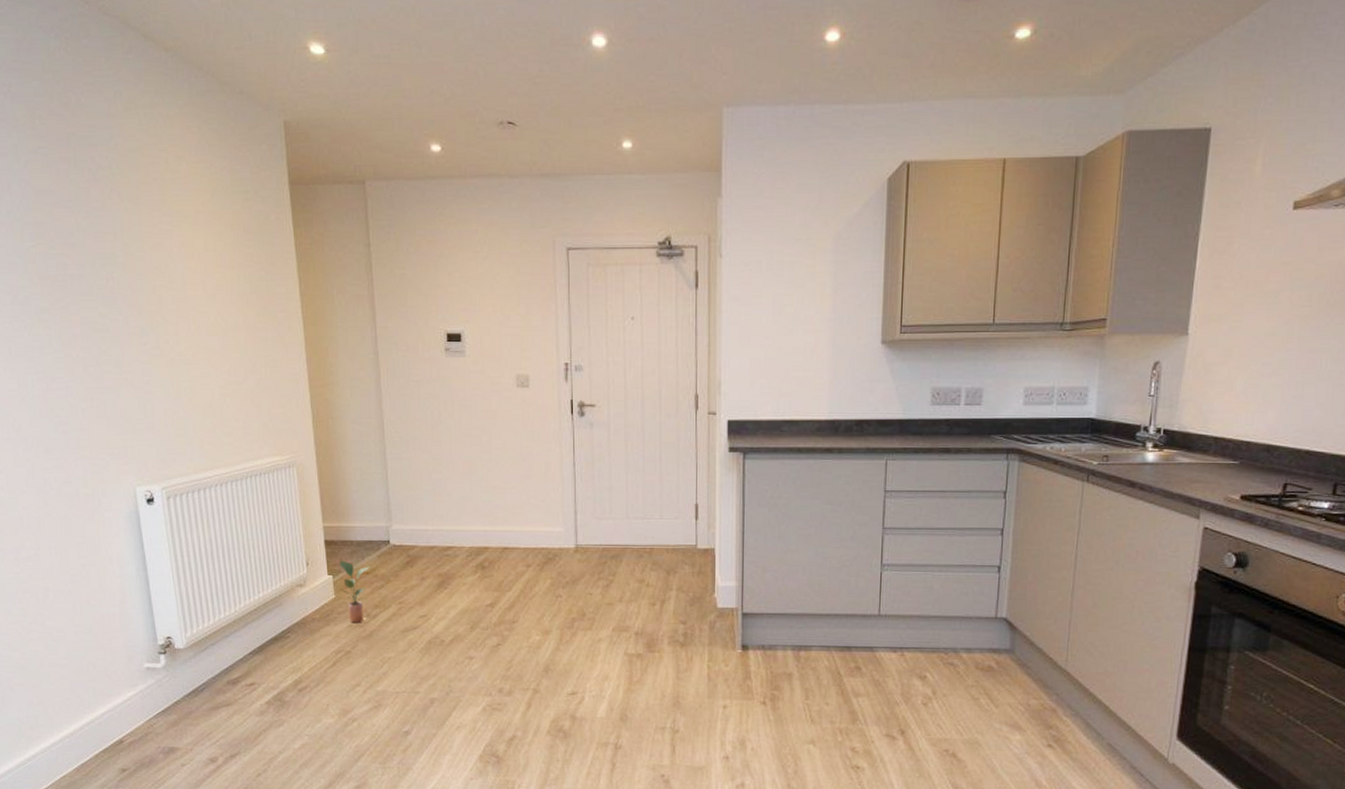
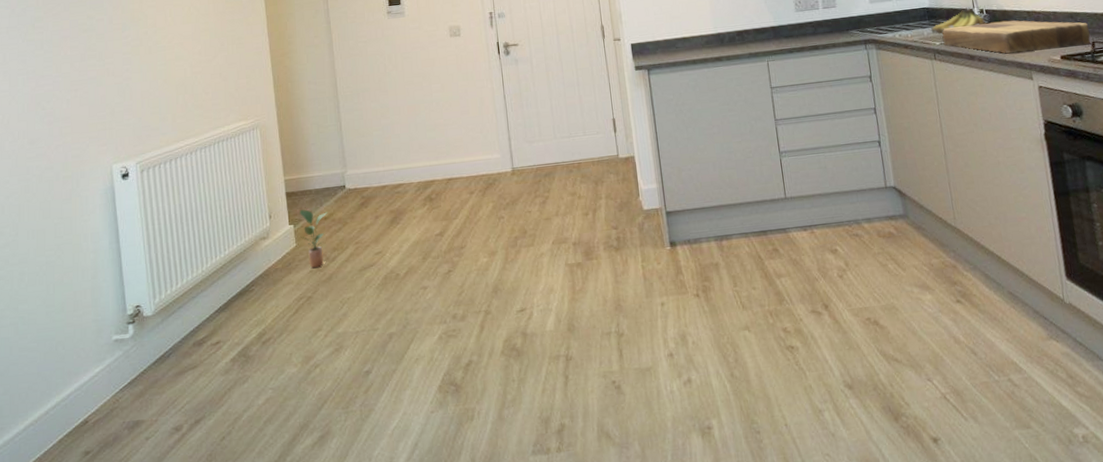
fruit: none [1091,425,1159,453] -> present [931,8,985,35]
cutting board: none [1102,445,1286,486] -> present [942,20,1091,54]

